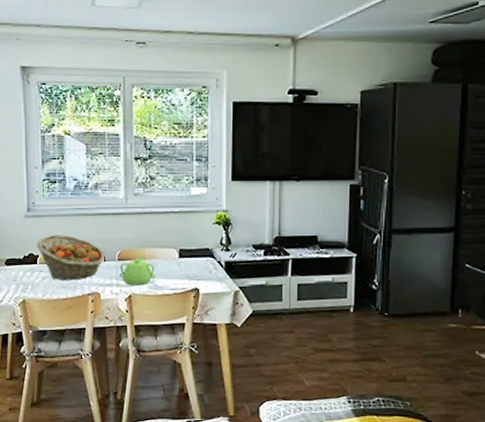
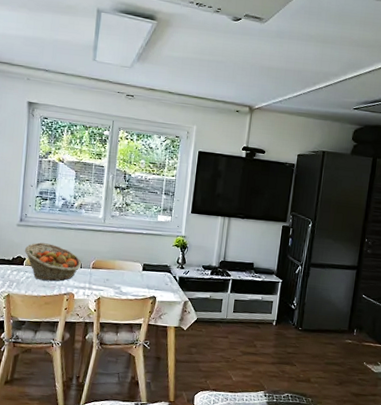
teapot: present [120,254,156,286] -> none [92,265,122,291]

